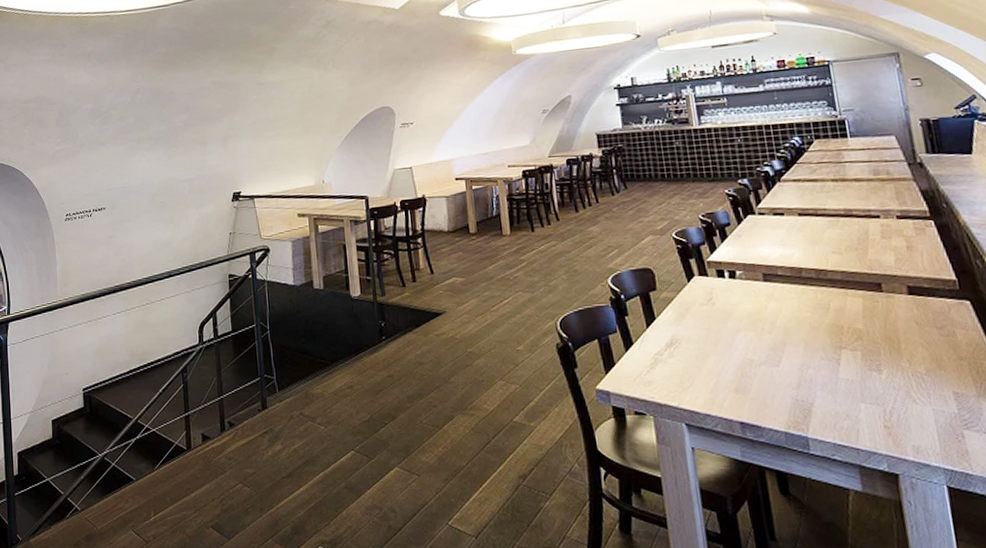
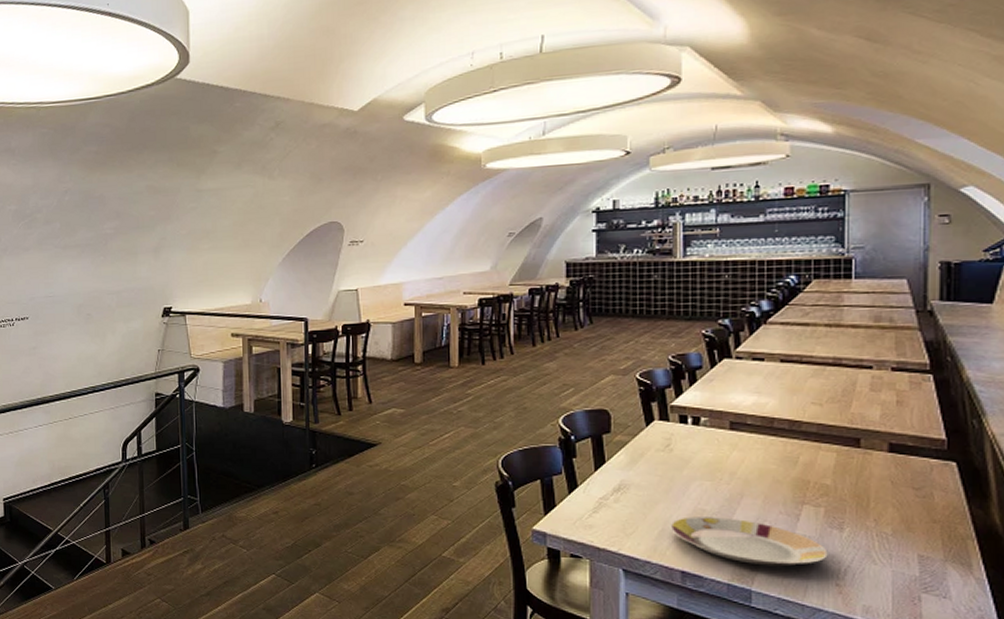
plate: none [723,366,872,412] -> present [670,517,828,567]

